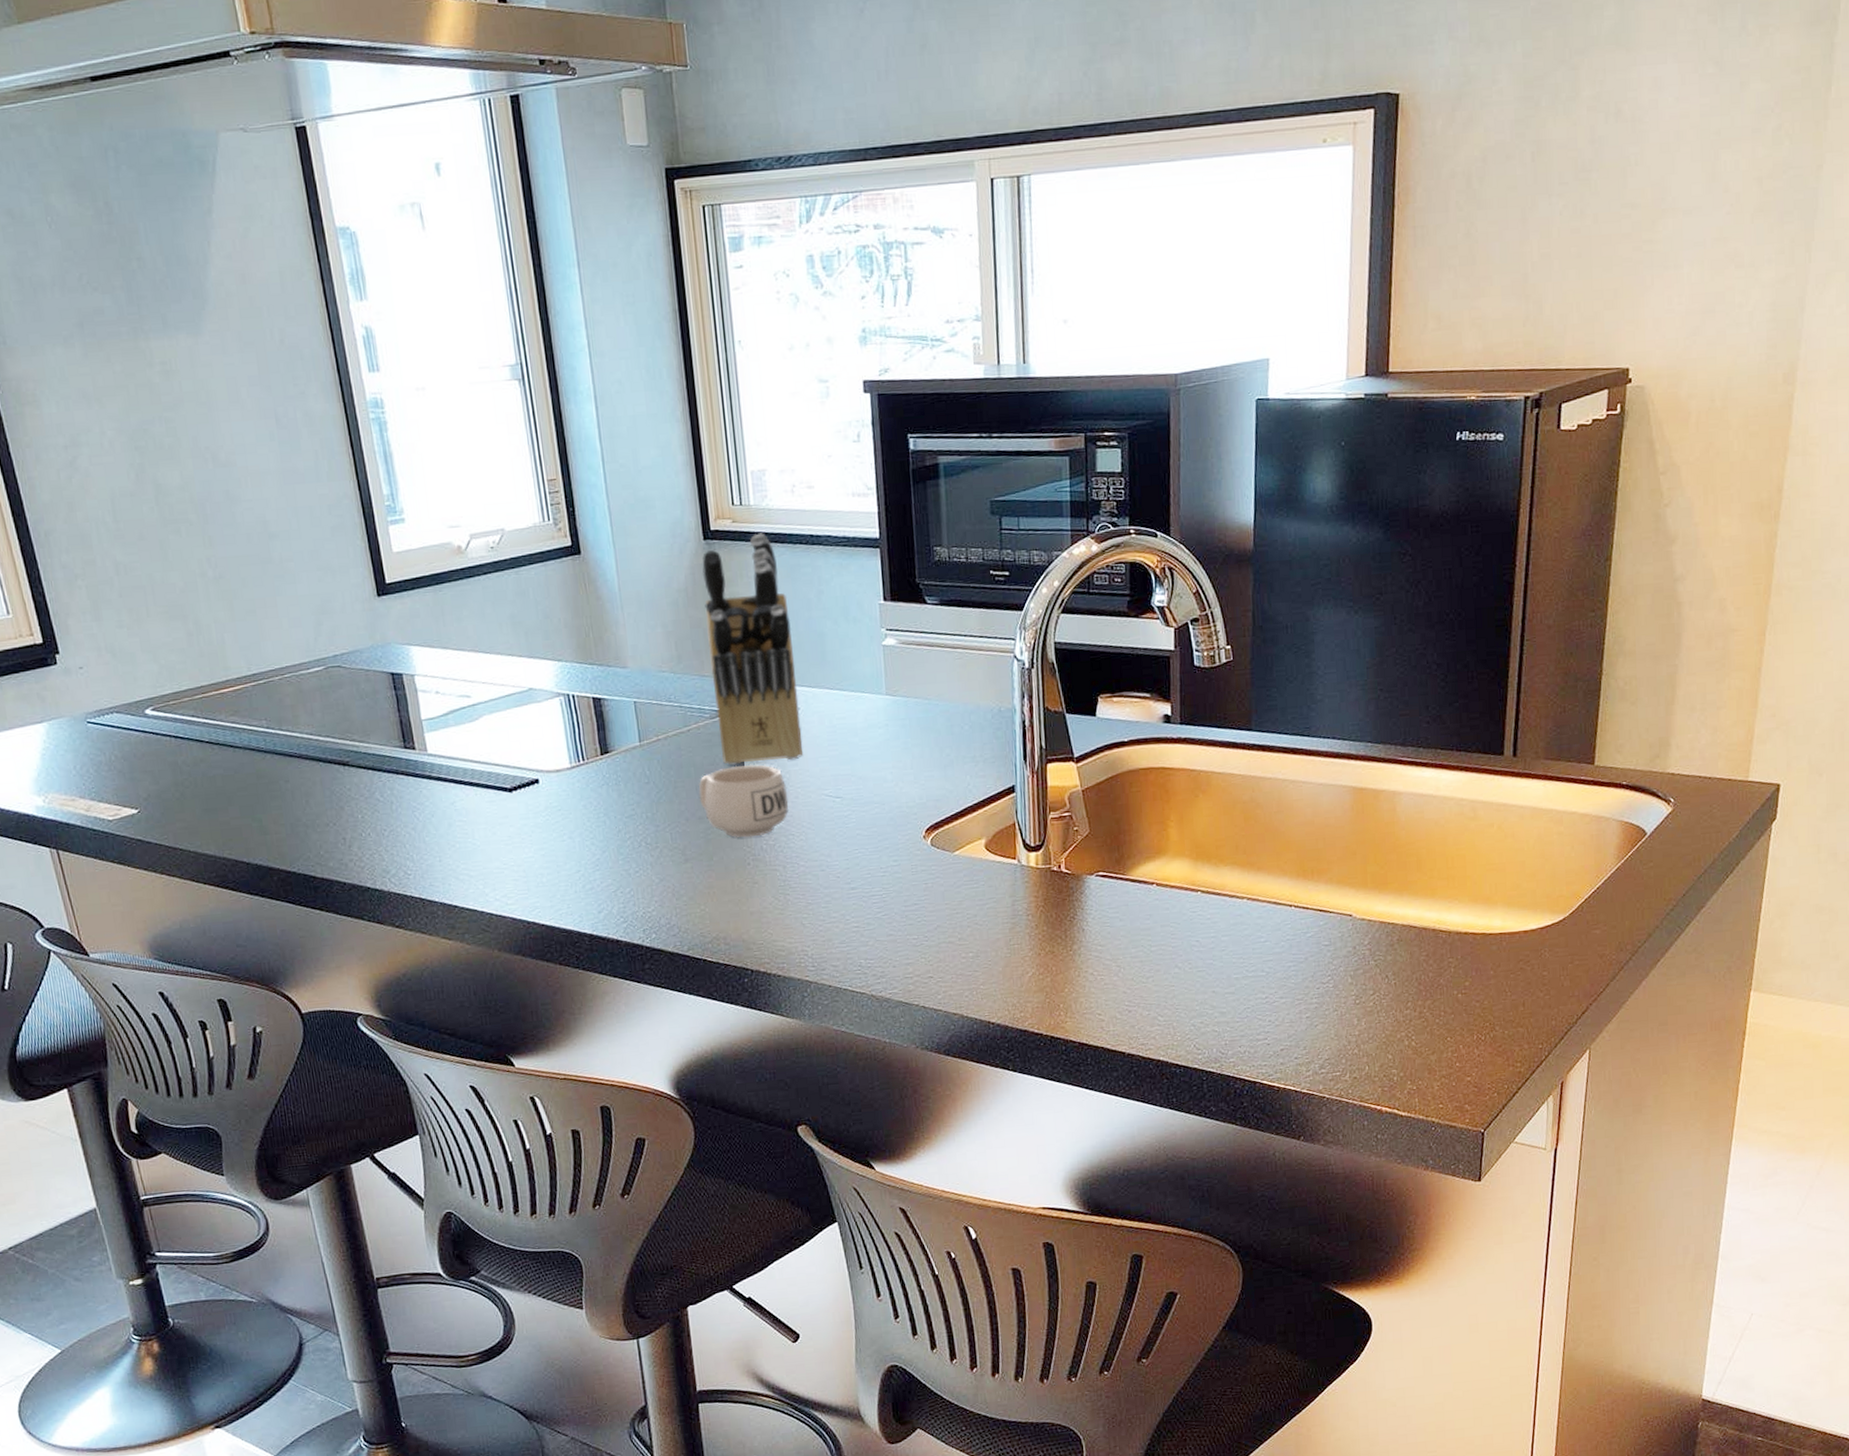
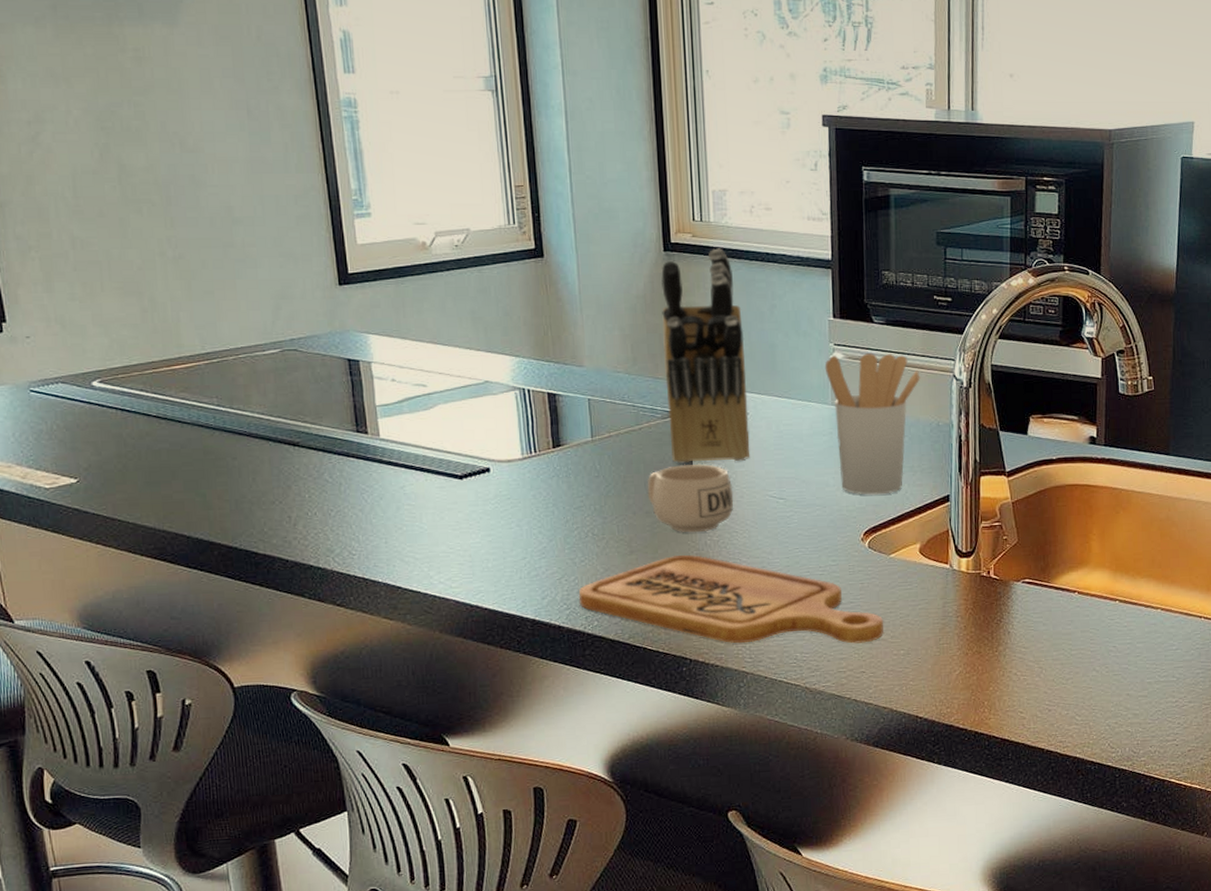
cutting board: none [635,861,952,952] -> present [578,555,885,644]
utensil holder: none [877,635,979,790] -> present [824,352,921,495]

